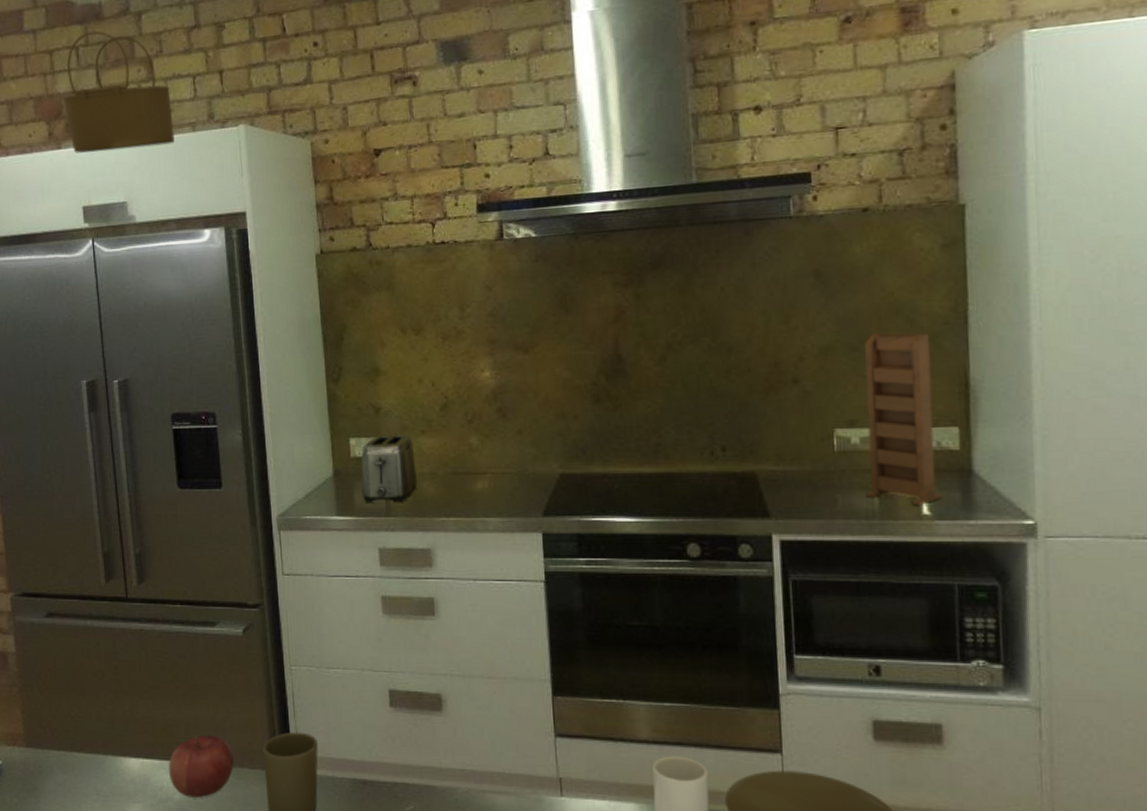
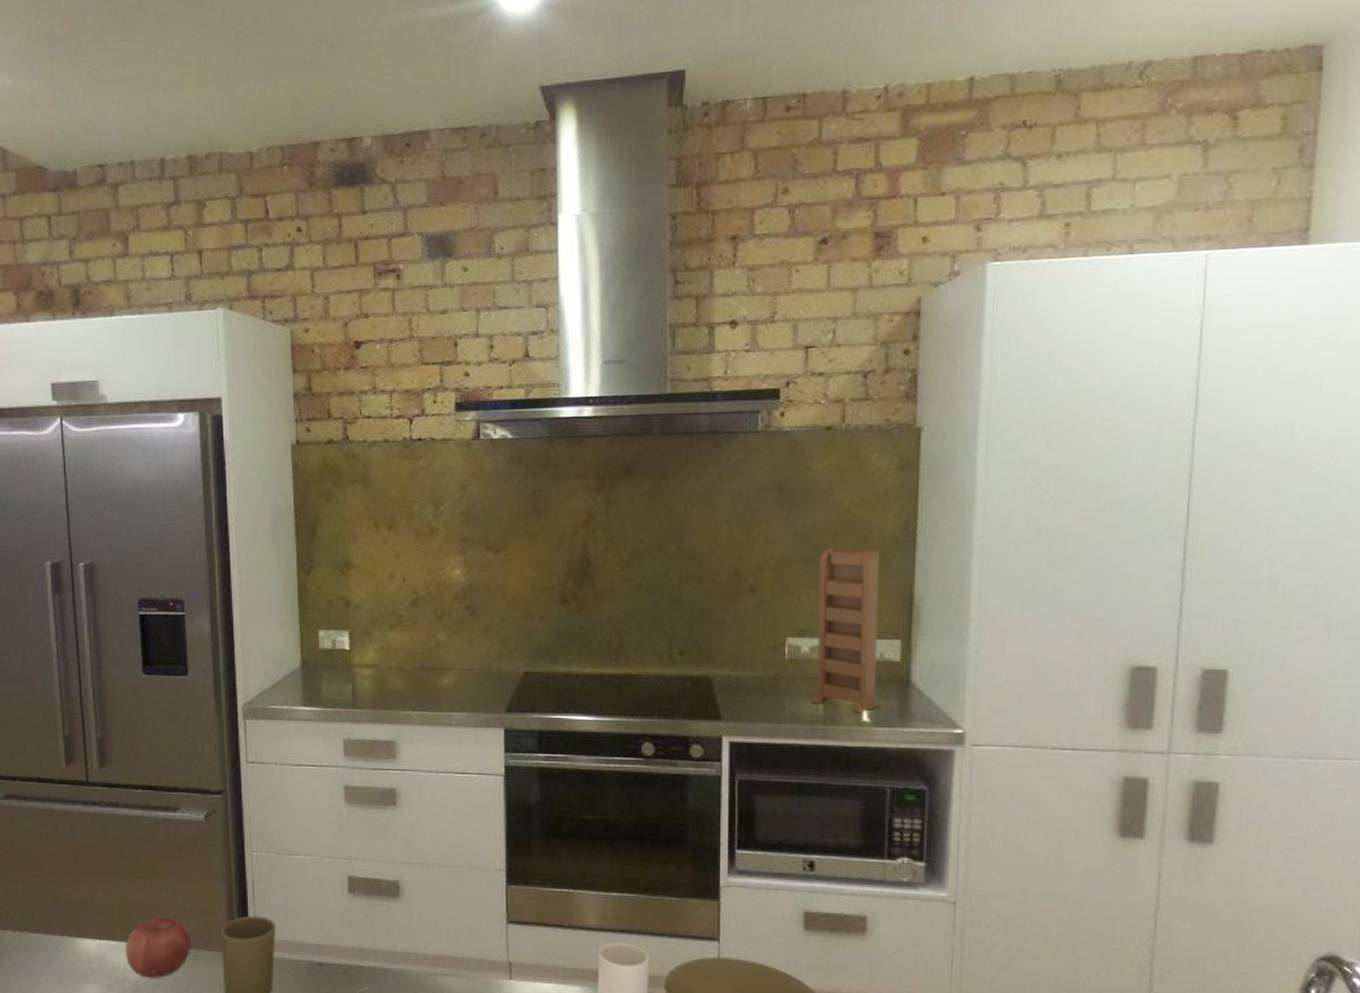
wicker basket: present [61,30,175,153] -> none [31,200,150,328]
toaster: present [361,434,418,503] -> none [328,627,385,696]

